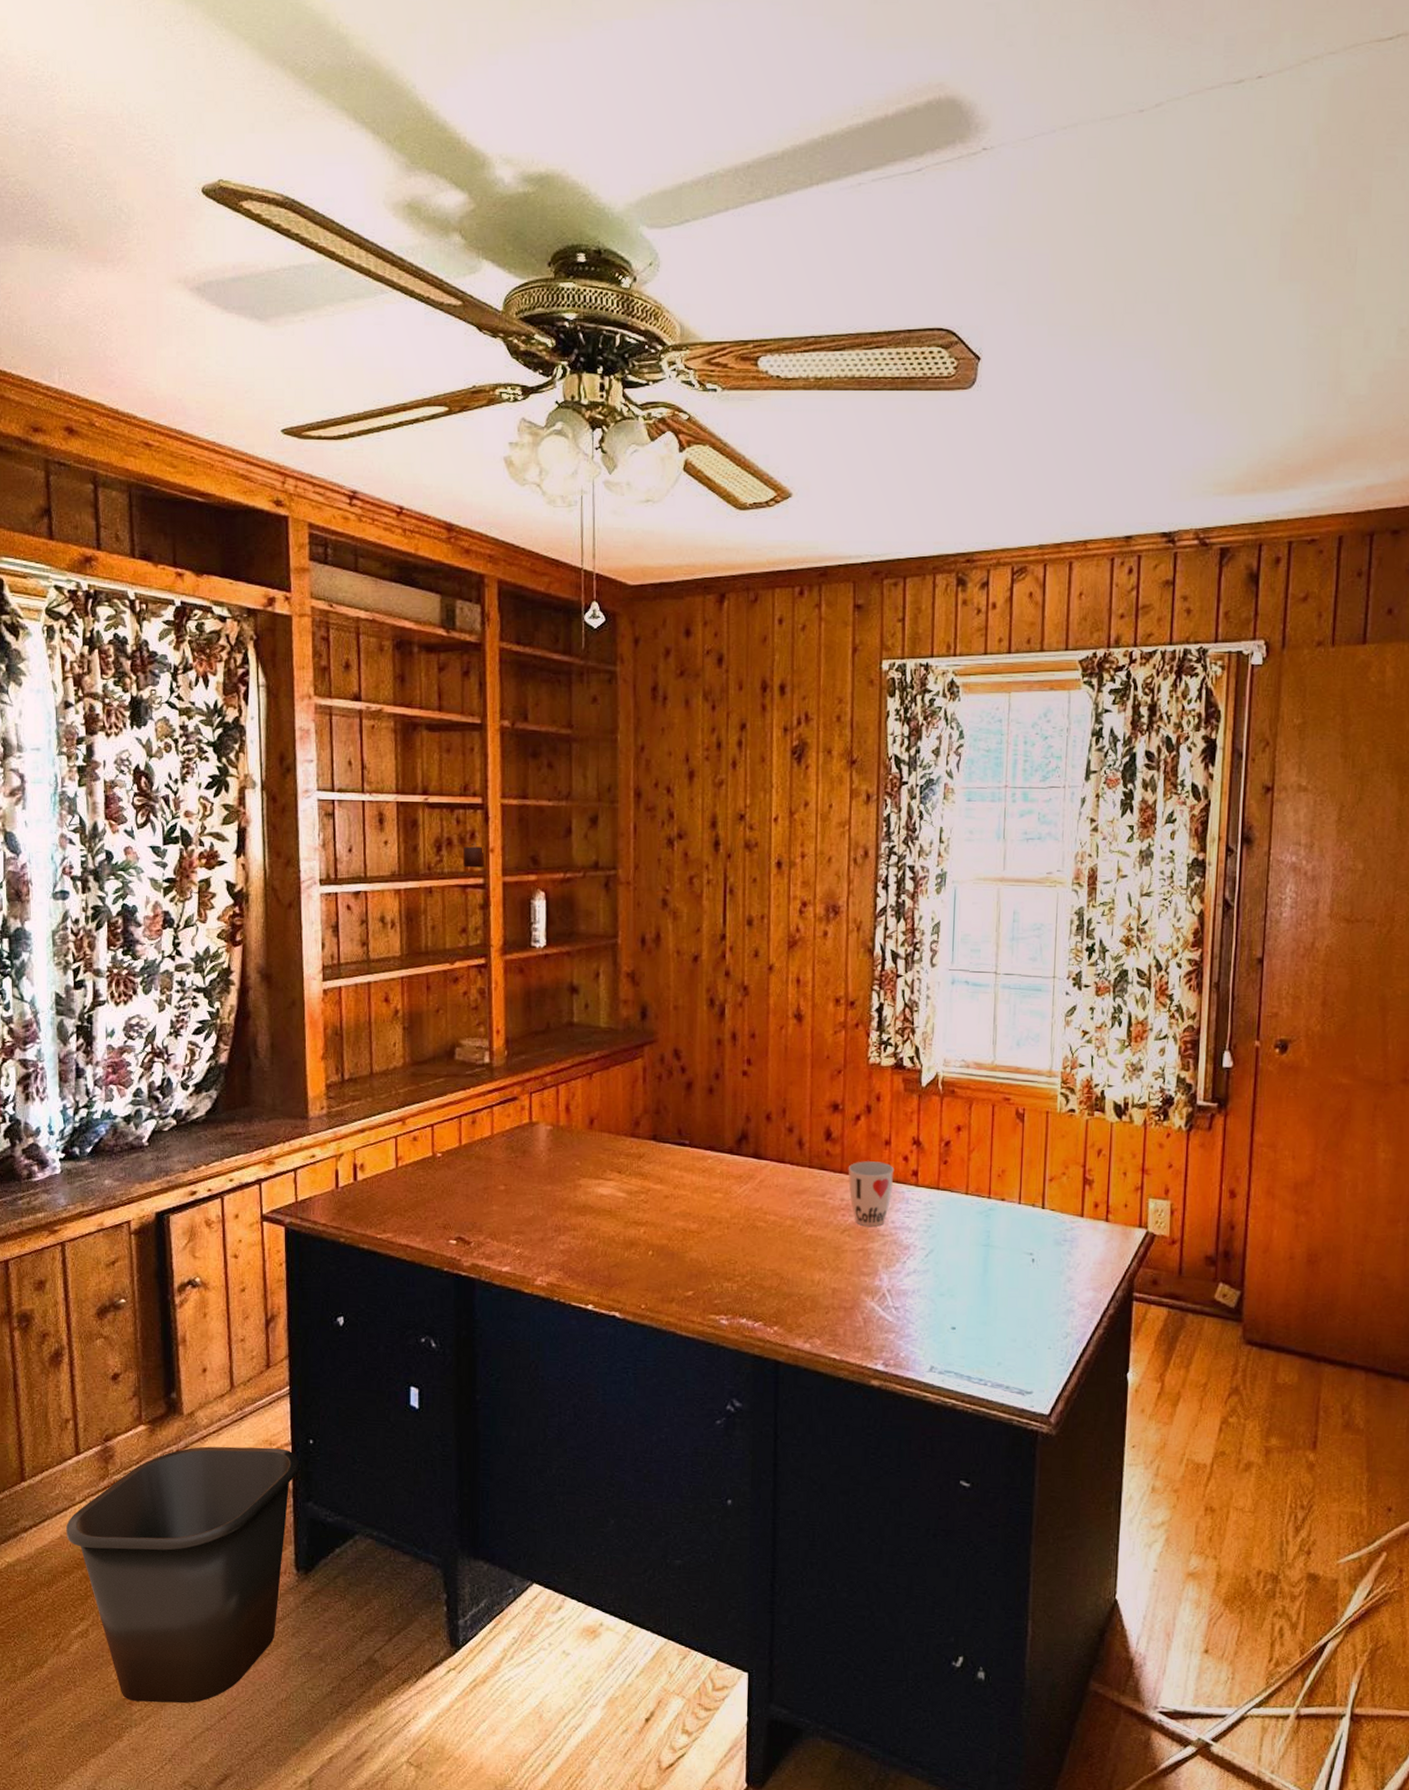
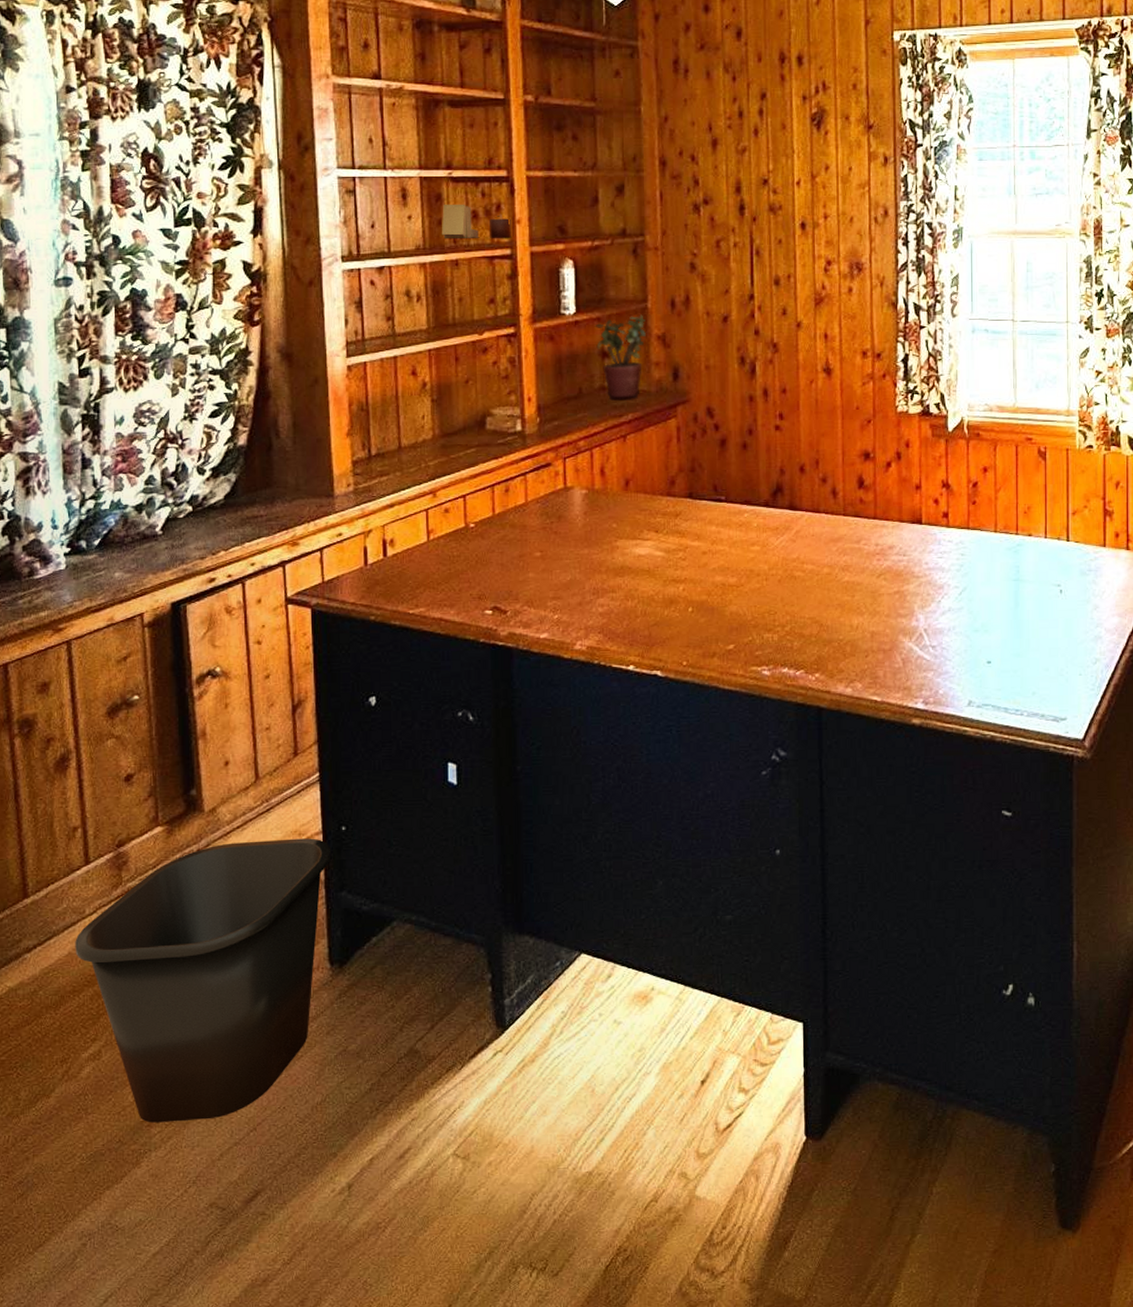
books: none [417,830,452,866] -> present [442,204,479,238]
potted plant: none [564,950,615,1039] -> present [595,314,646,402]
cup: present [848,1161,895,1227] -> none [881,506,926,570]

